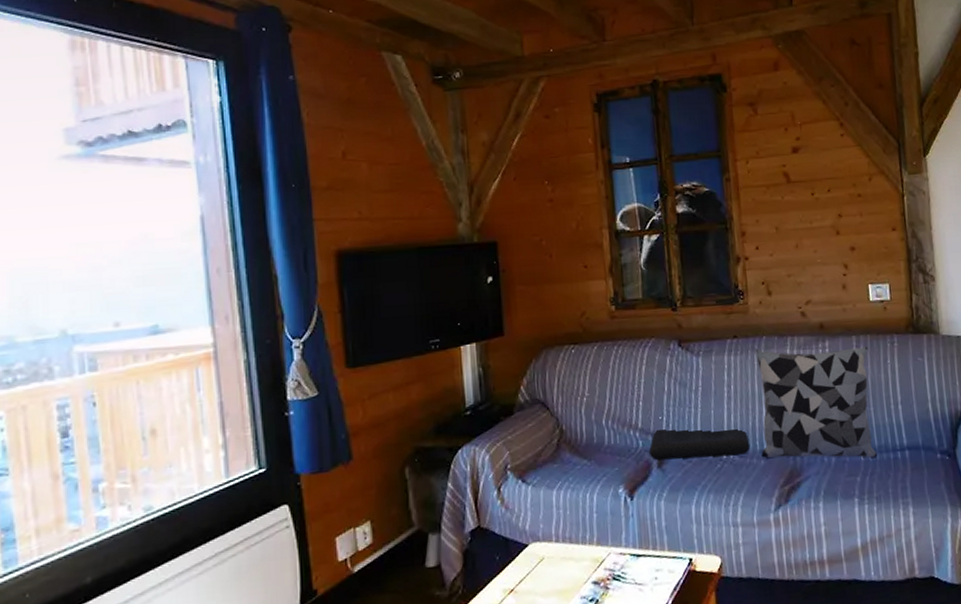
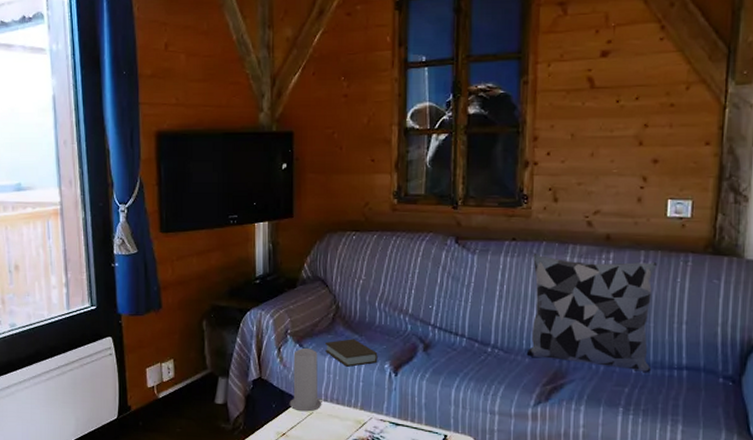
candle: none [515,483,554,560] -> present [289,348,322,412]
book: none [552,464,611,498] -> present [326,339,378,367]
cushion: present [649,429,750,460] -> none [417,316,516,351]

